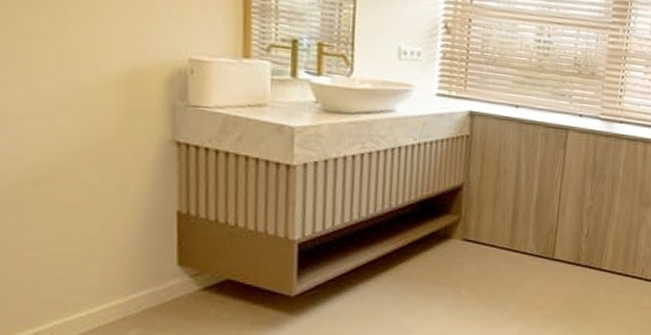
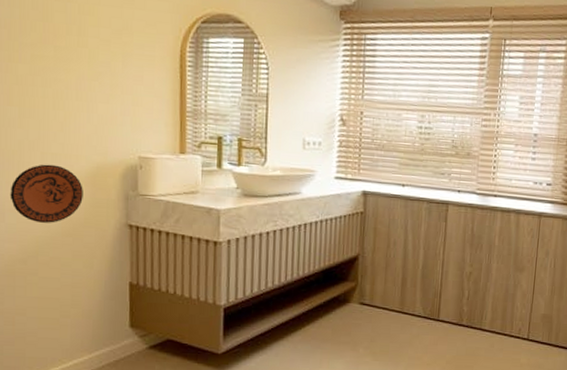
decorative plate: none [13,62,115,137] -> present [10,164,83,223]

